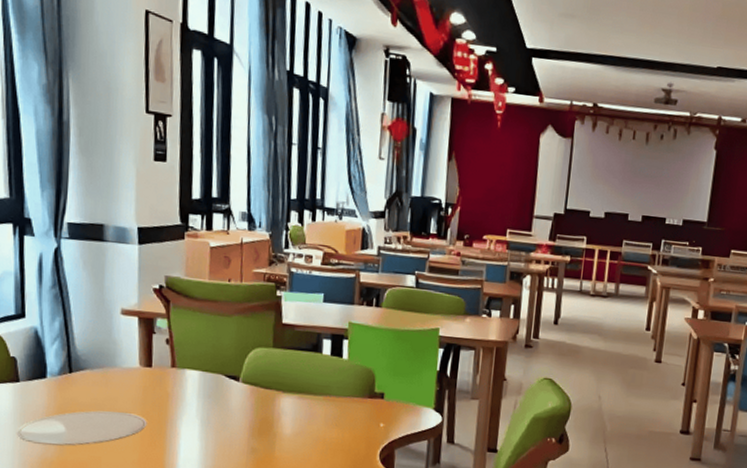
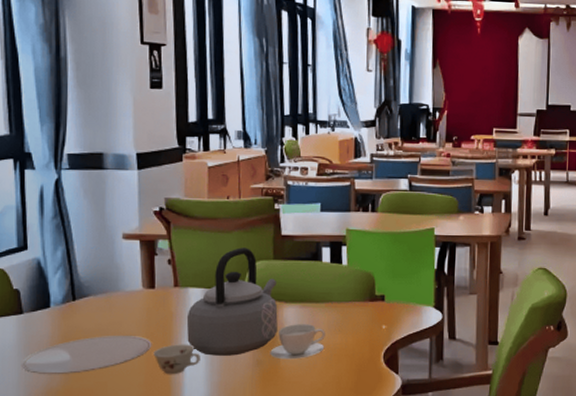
teacup: none [148,425,195,456] -> present [153,344,200,375]
teapot: none [182,332,276,442] -> present [186,248,278,356]
teacup: none [265,414,322,450] -> present [270,324,325,360]

